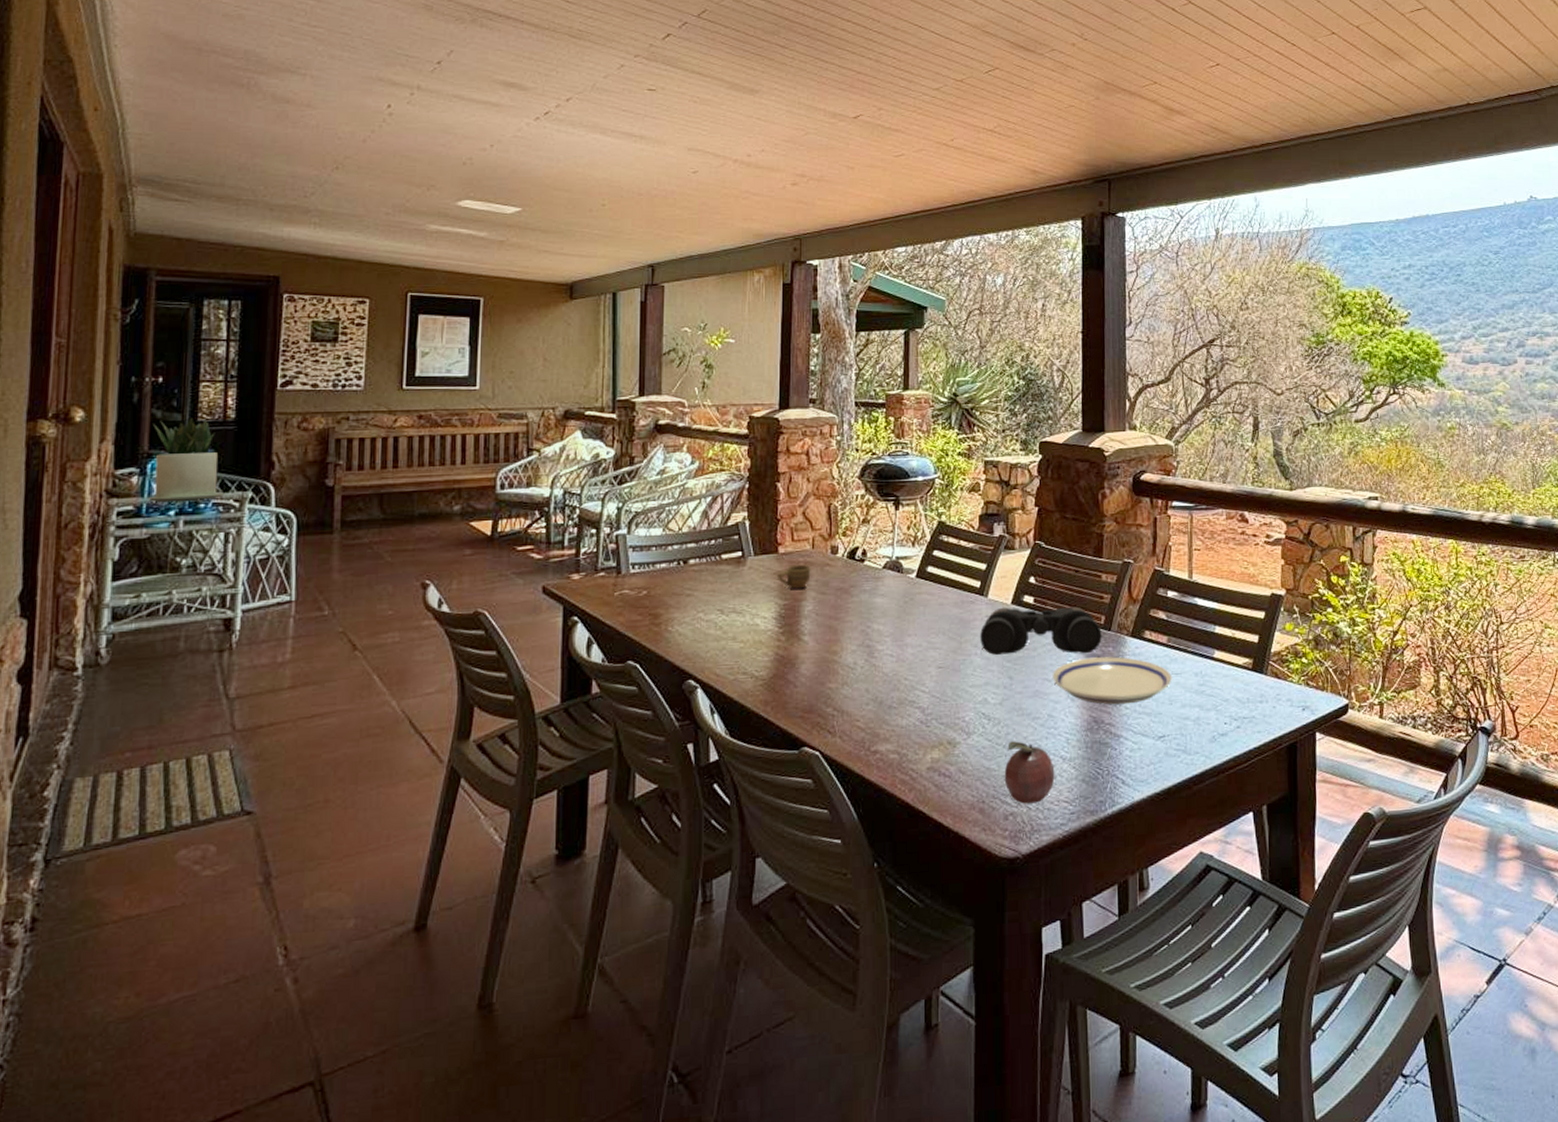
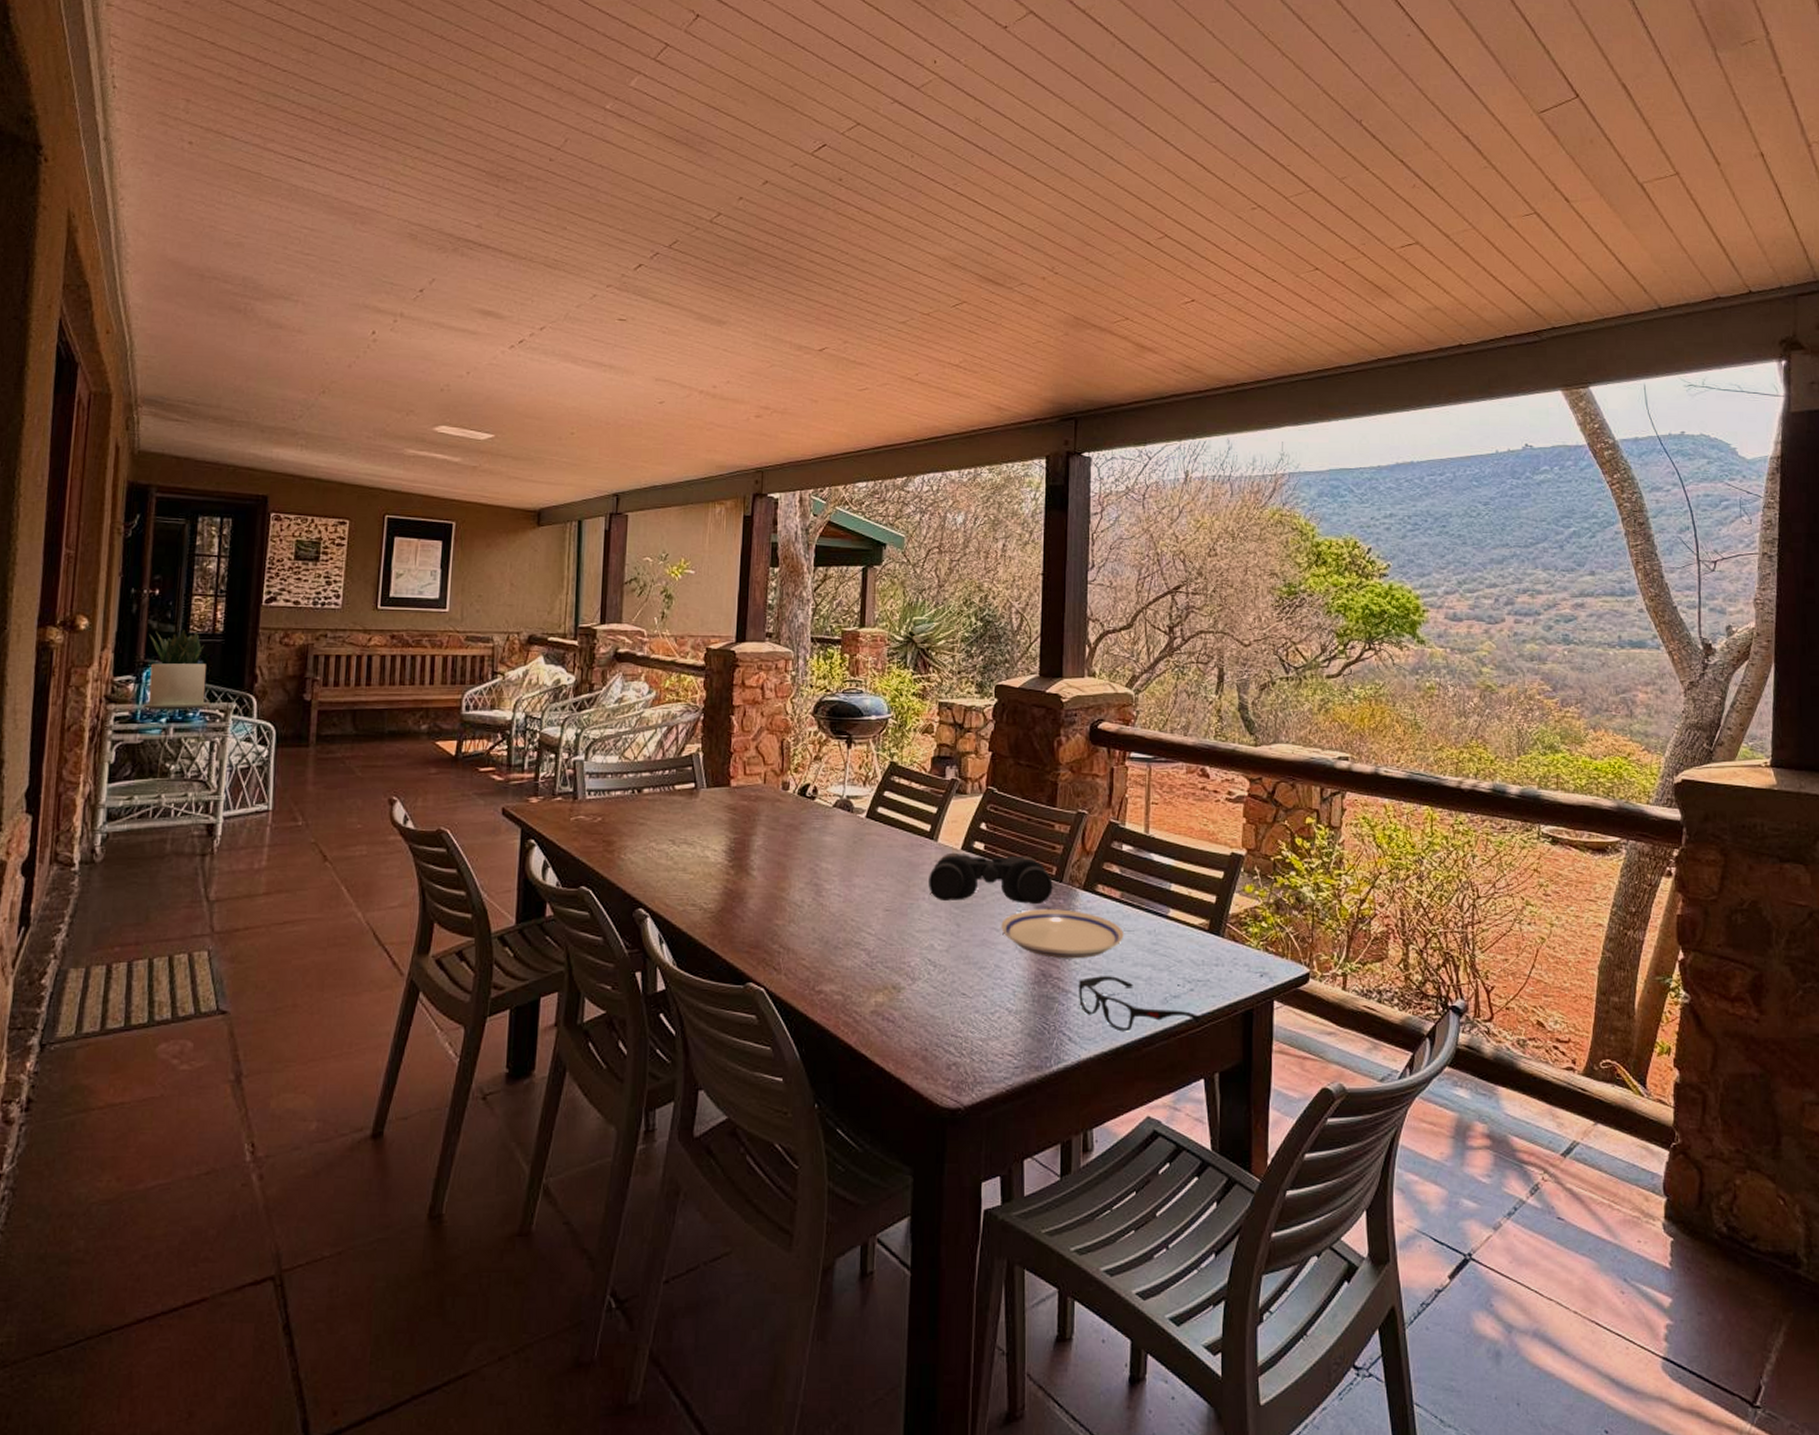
cup: present [778,564,811,589] -> none [729,798,762,823]
fruit: present [1004,741,1055,804] -> none [948,990,1000,1055]
sunglasses: none [1129,718,1247,772] -> present [1078,976,1200,1032]

